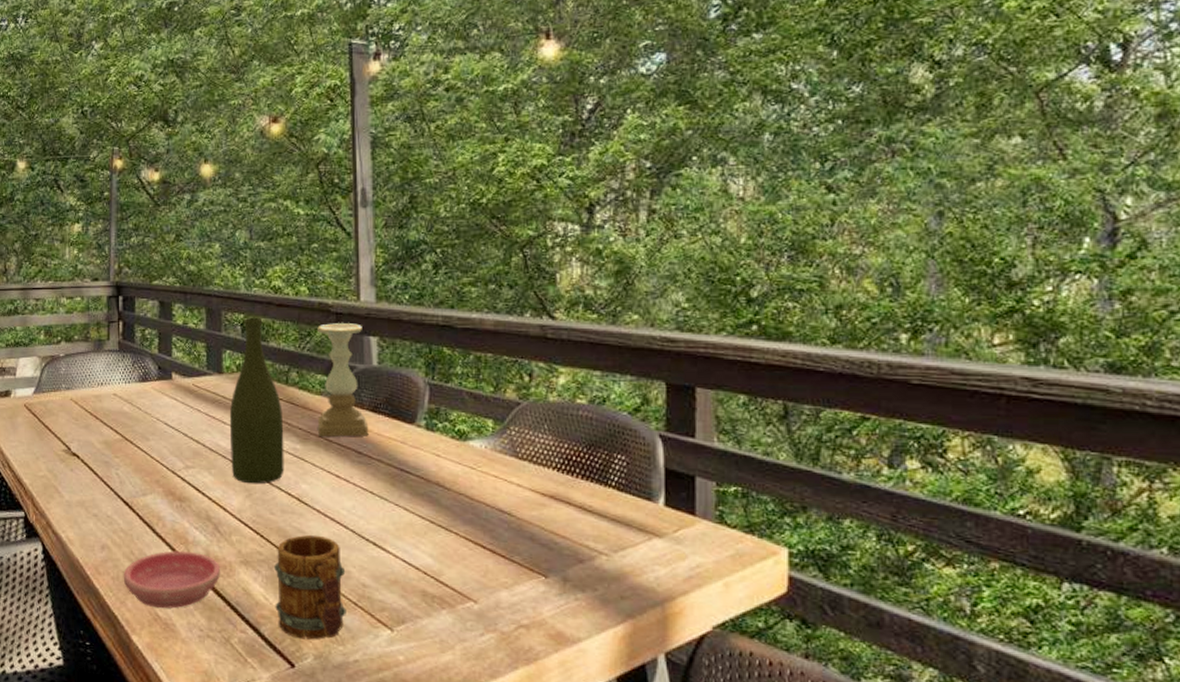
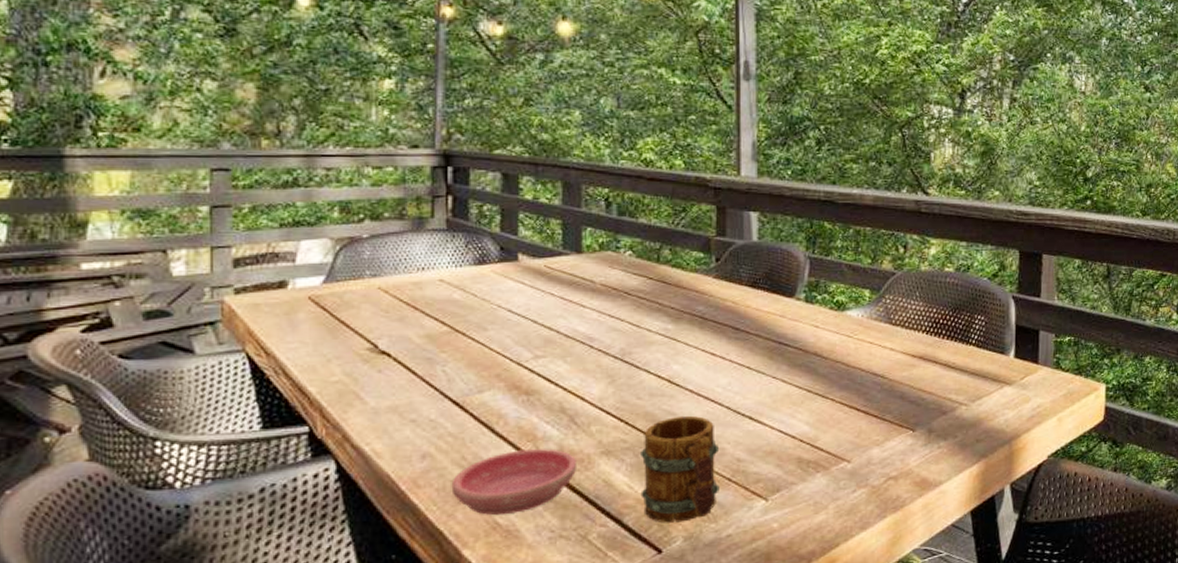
bottle: present [229,317,284,484] -> none [589,191,654,370]
candle holder: present [317,323,369,438] -> none [693,198,747,316]

